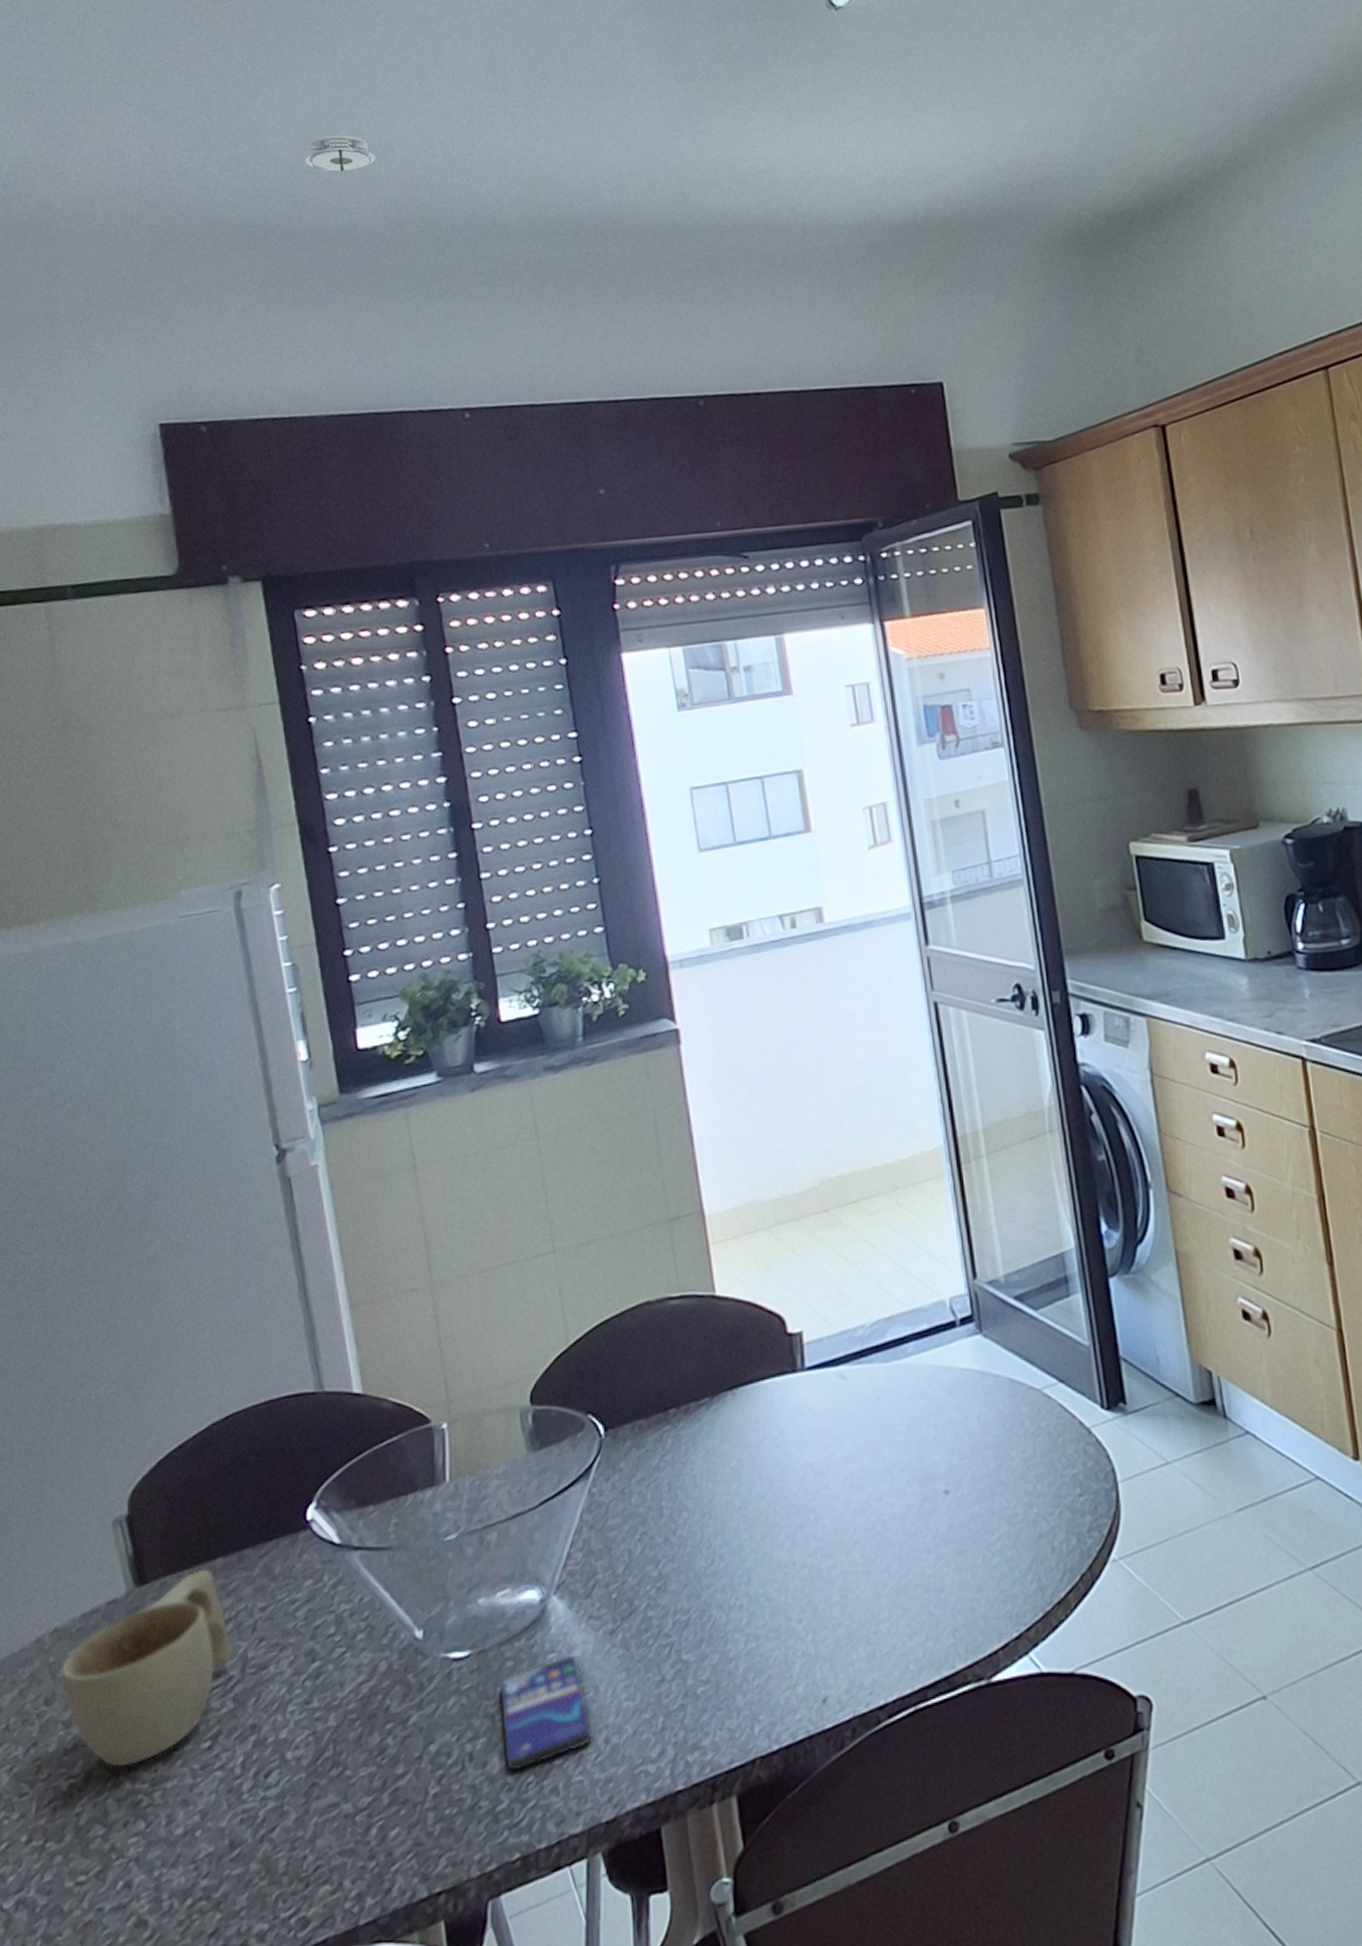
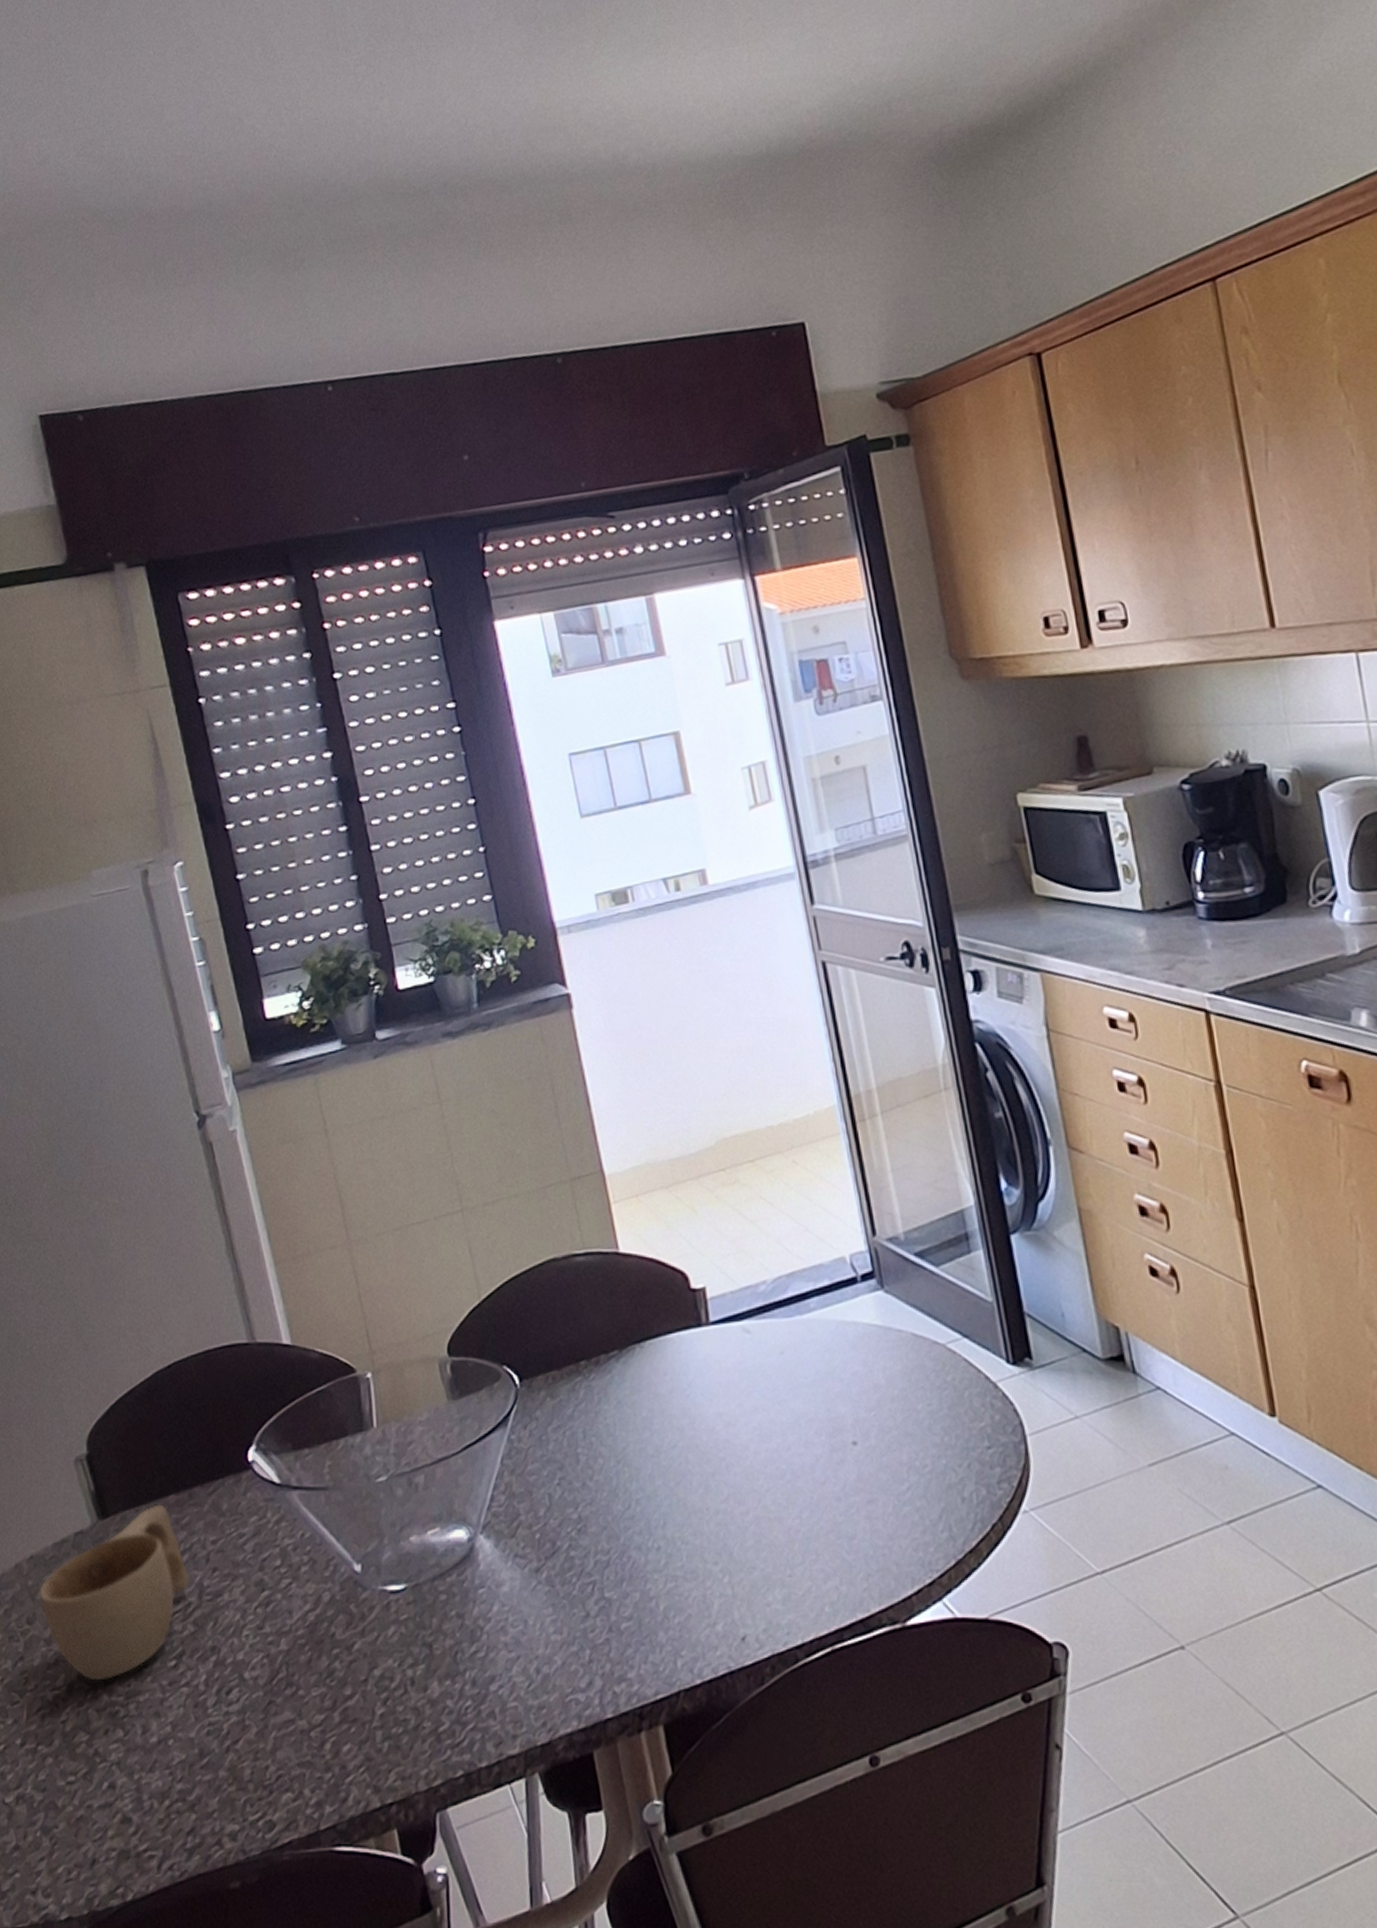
smoke detector: present [304,135,376,174] -> none [157,109,225,152]
smartphone: present [500,1655,593,1771] -> none [435,1590,525,1696]

